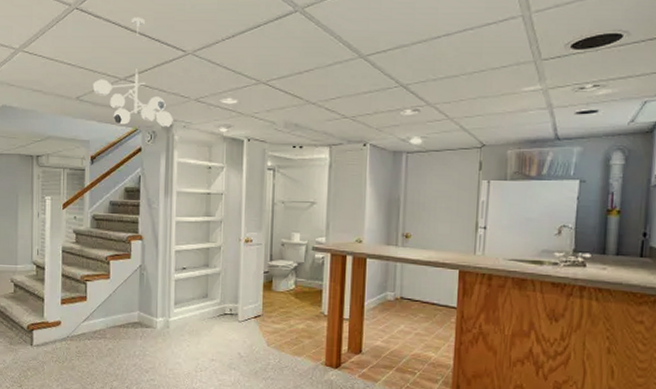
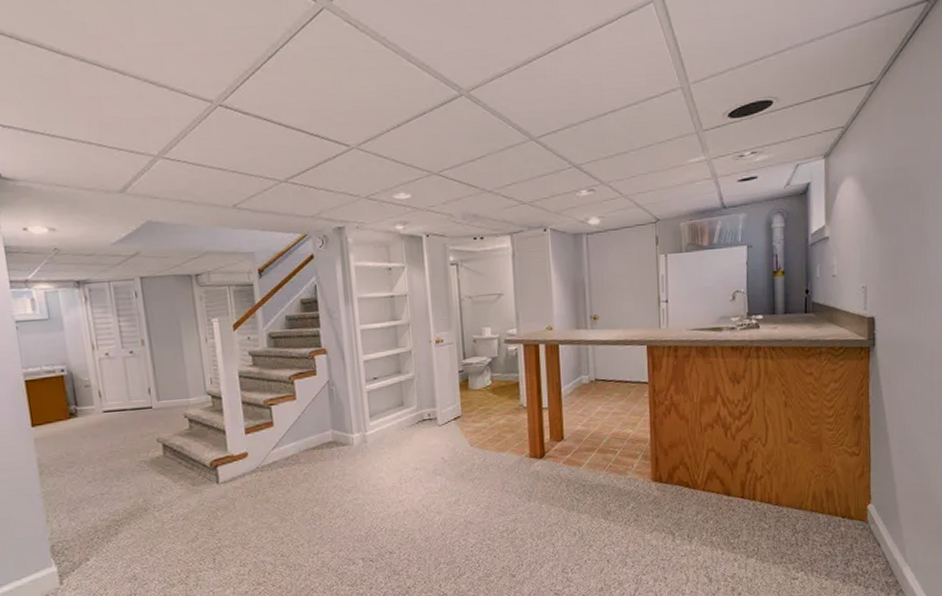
ceiling light fixture: present [92,17,173,128] -> none [249,111,345,232]

